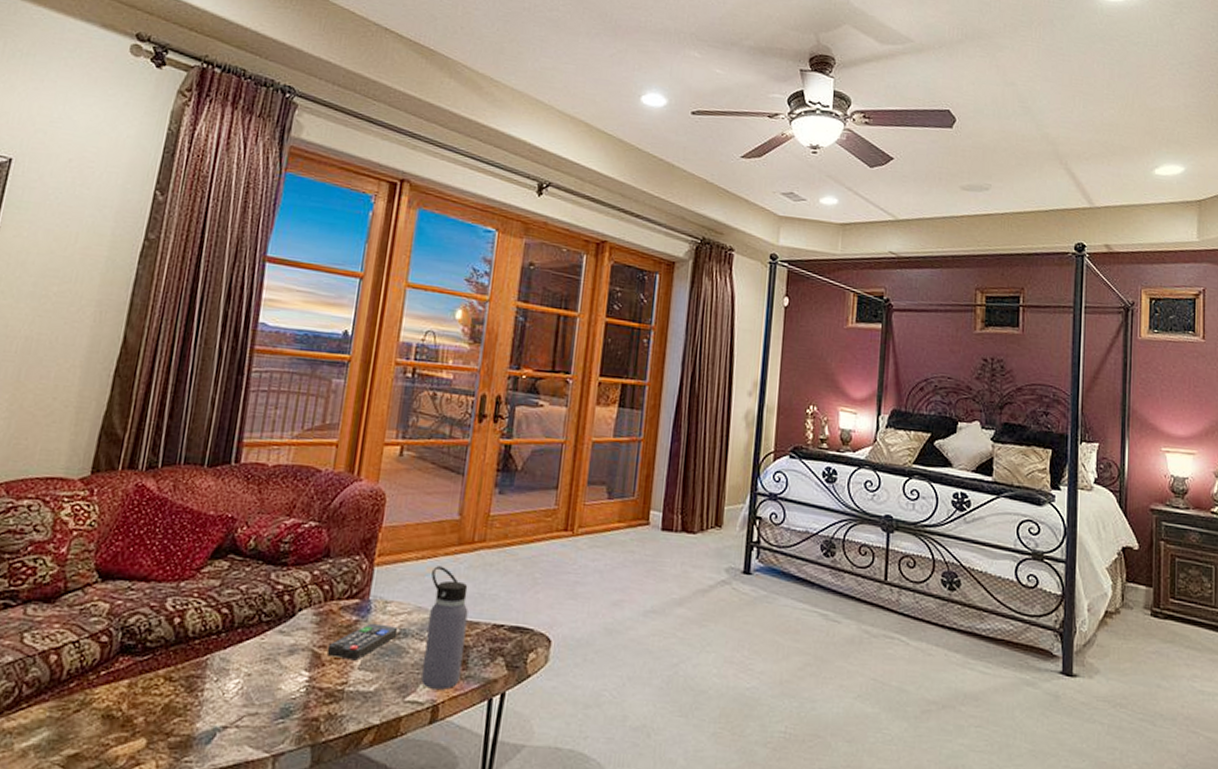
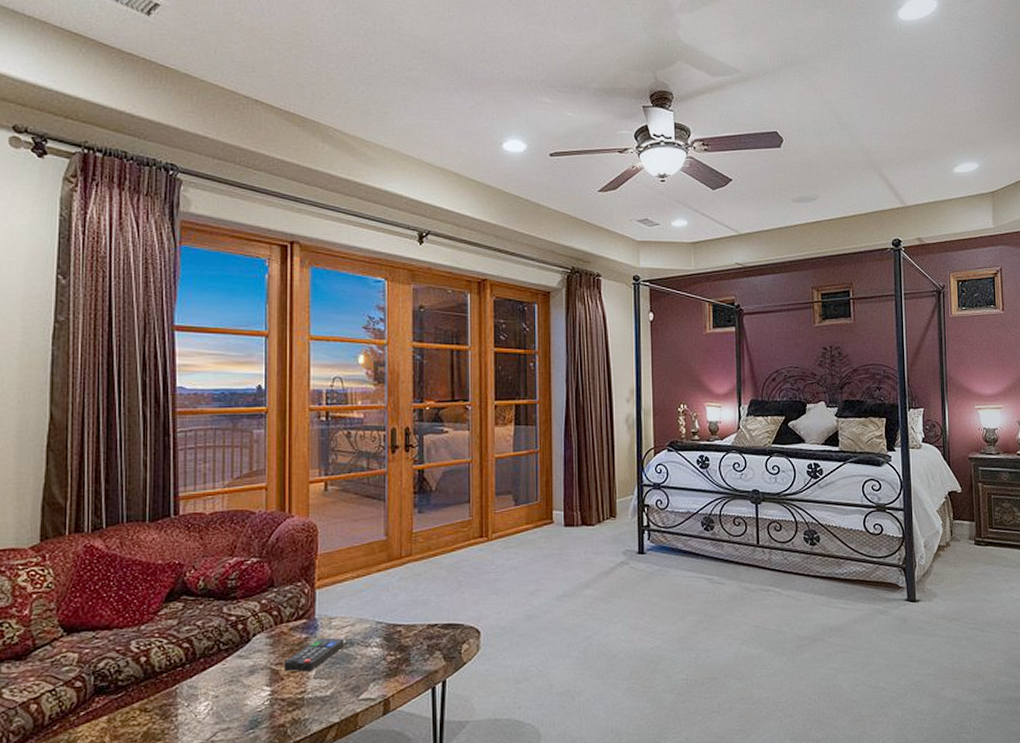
water bottle: present [421,566,469,690] -> none [368,582,405,686]

